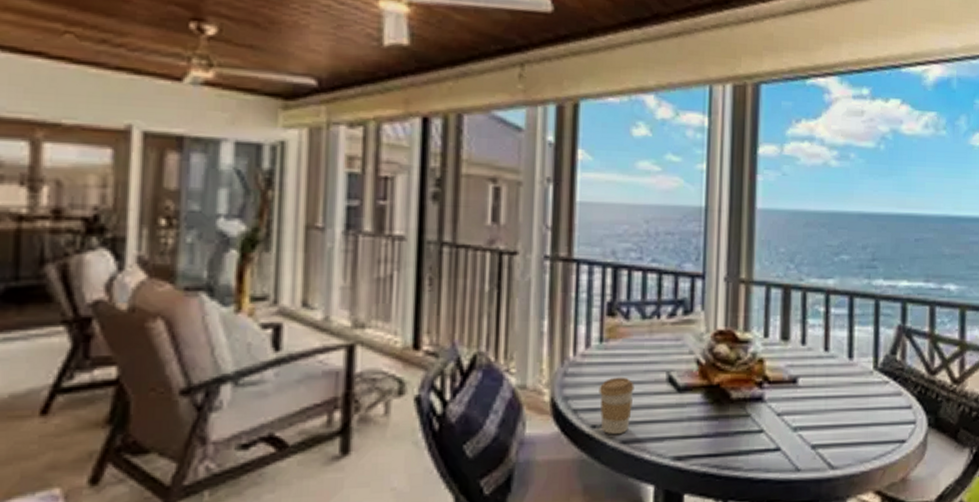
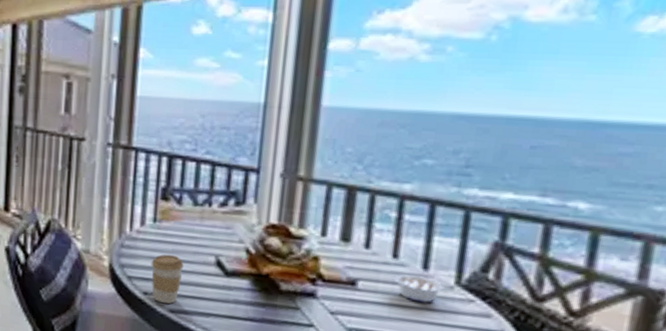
legume: none [824,365,866,391] -> present [391,274,445,303]

